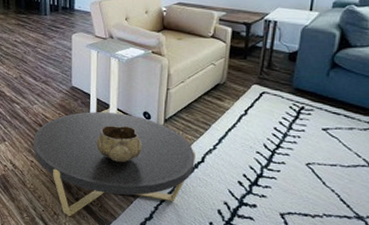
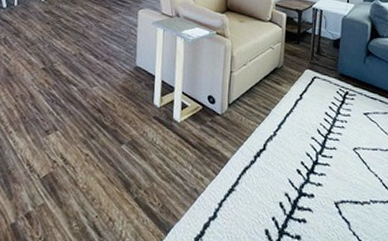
coffee table: present [33,112,195,216] -> none [89,95,258,221]
decorative bowl: present [96,125,143,163] -> none [159,111,207,153]

